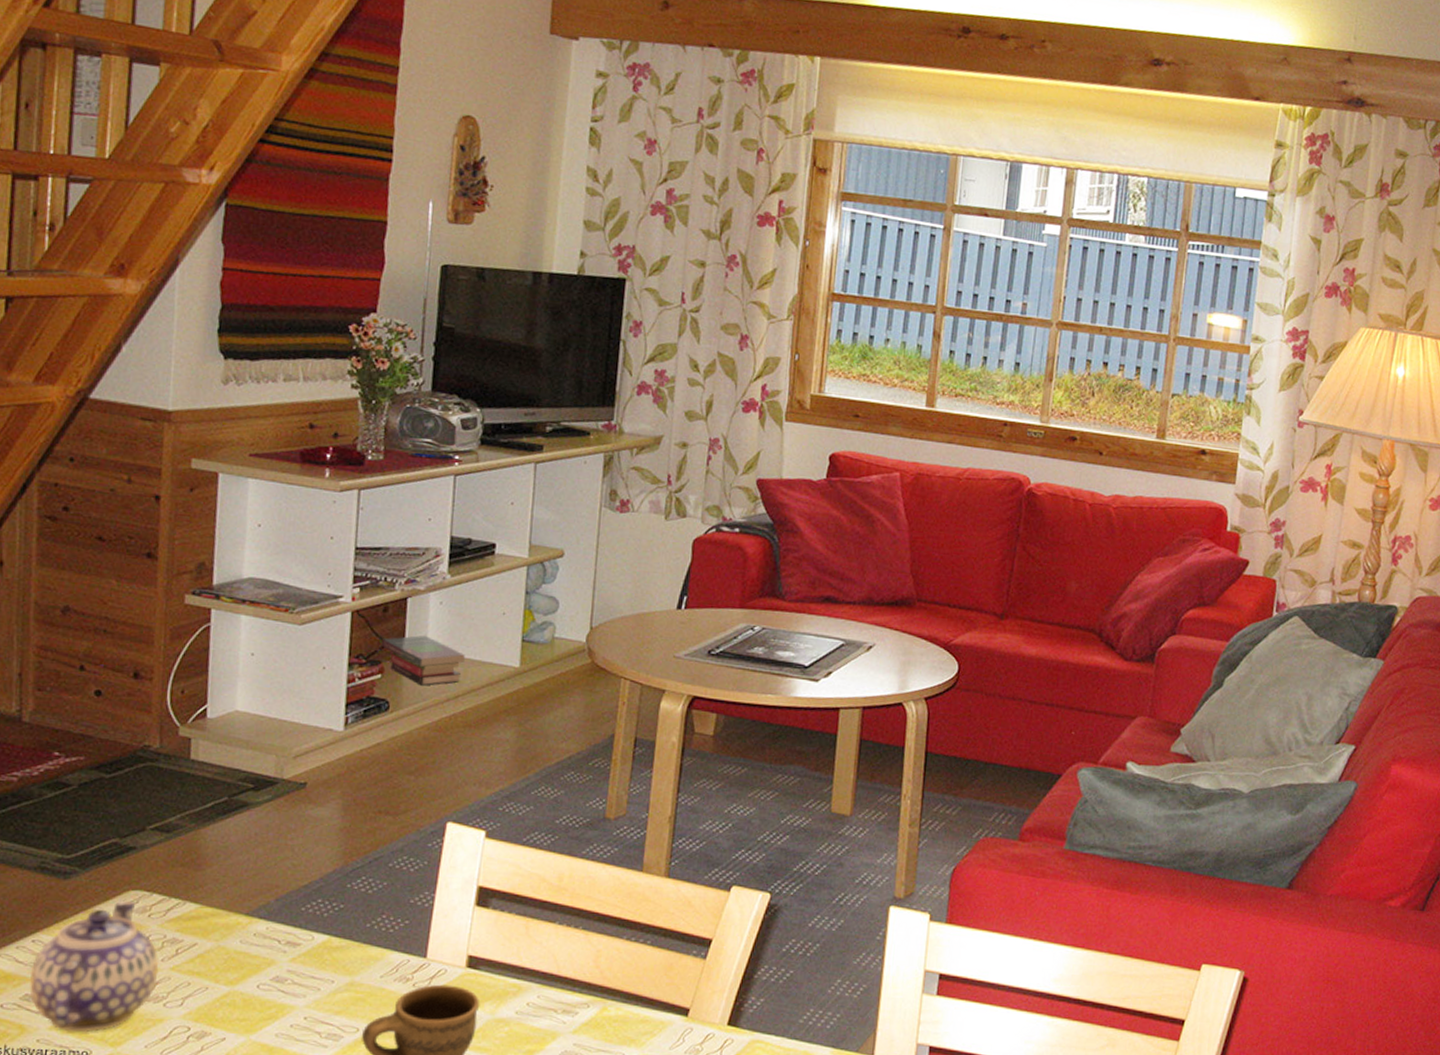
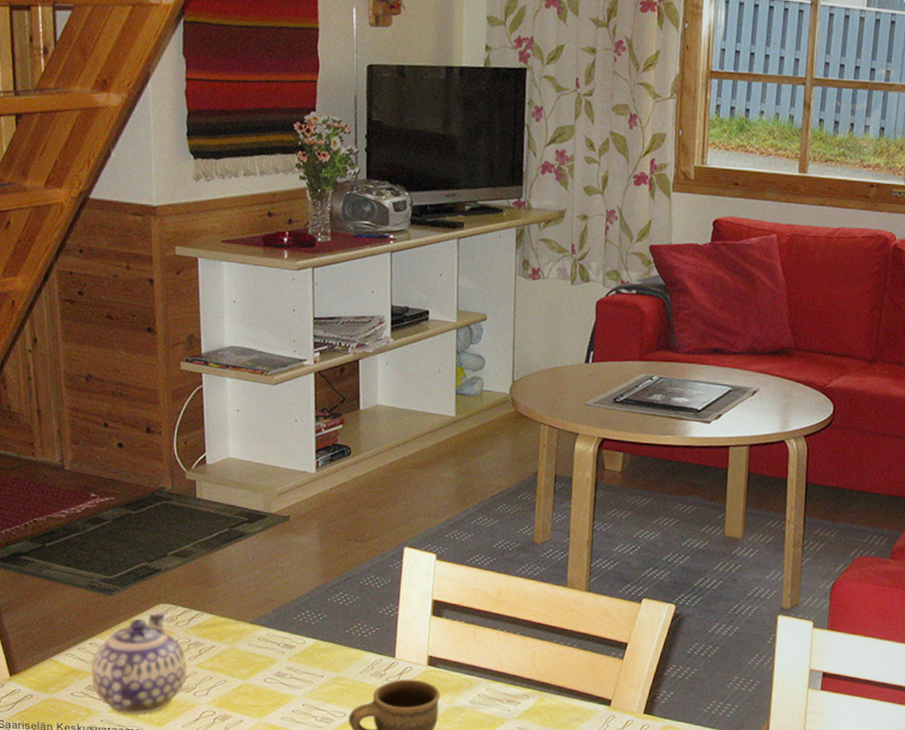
books: present [381,635,465,686] -> none [340,391,410,434]

